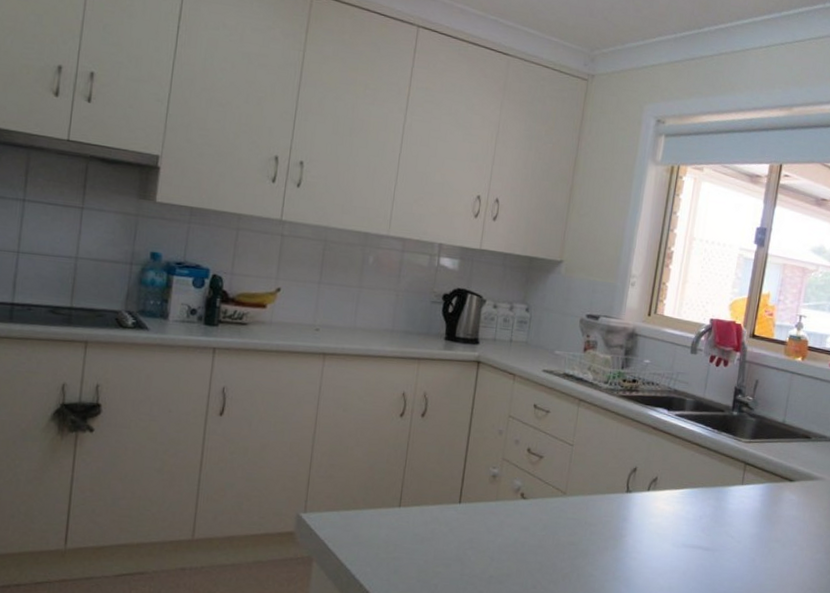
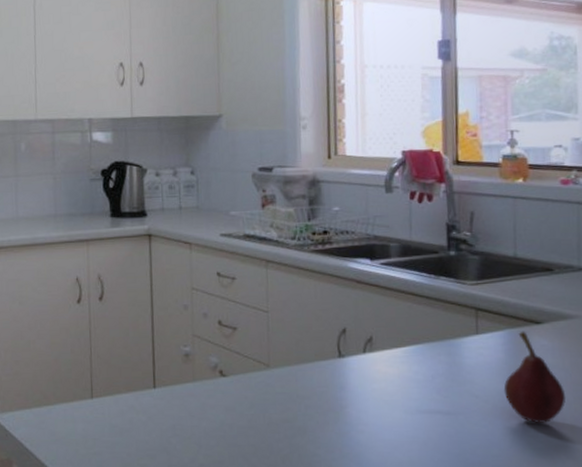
fruit: none [754,486,801,565] -> present [503,330,566,424]

